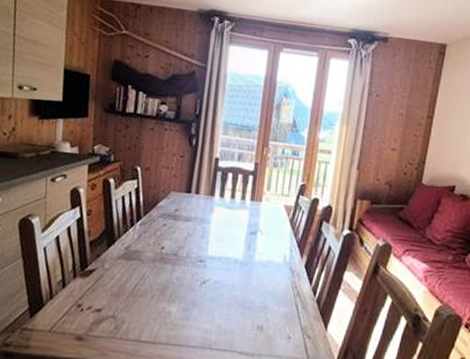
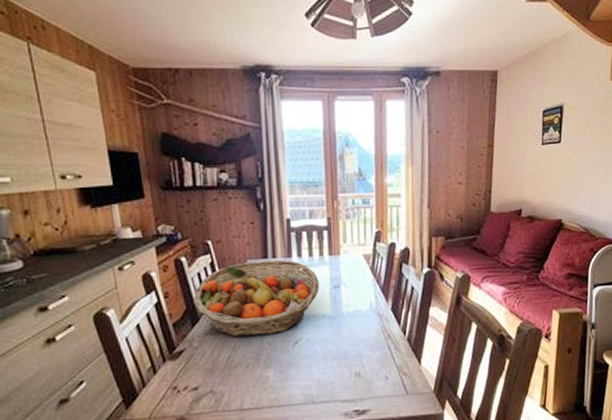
fruit basket: none [113,193,237,270] -> present [193,259,320,338]

